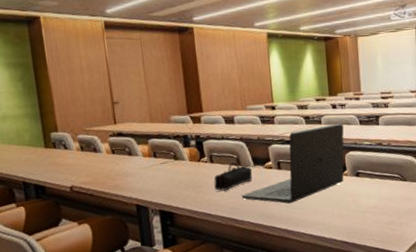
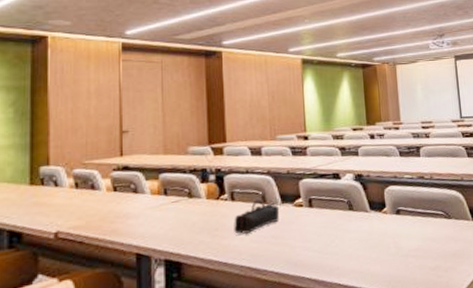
laptop: present [241,123,344,204] -> none [265,154,383,249]

